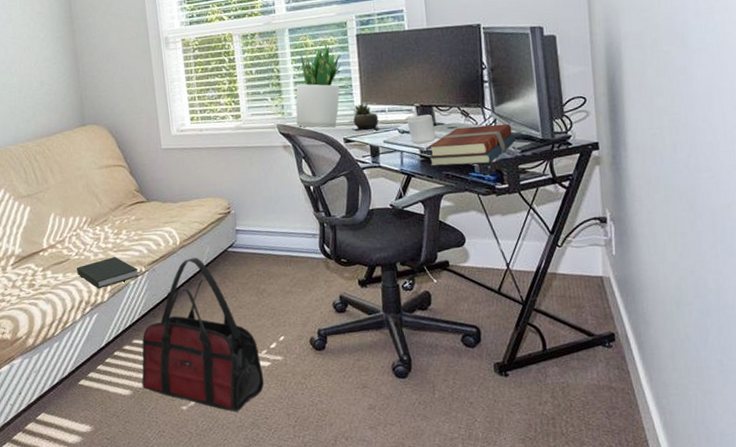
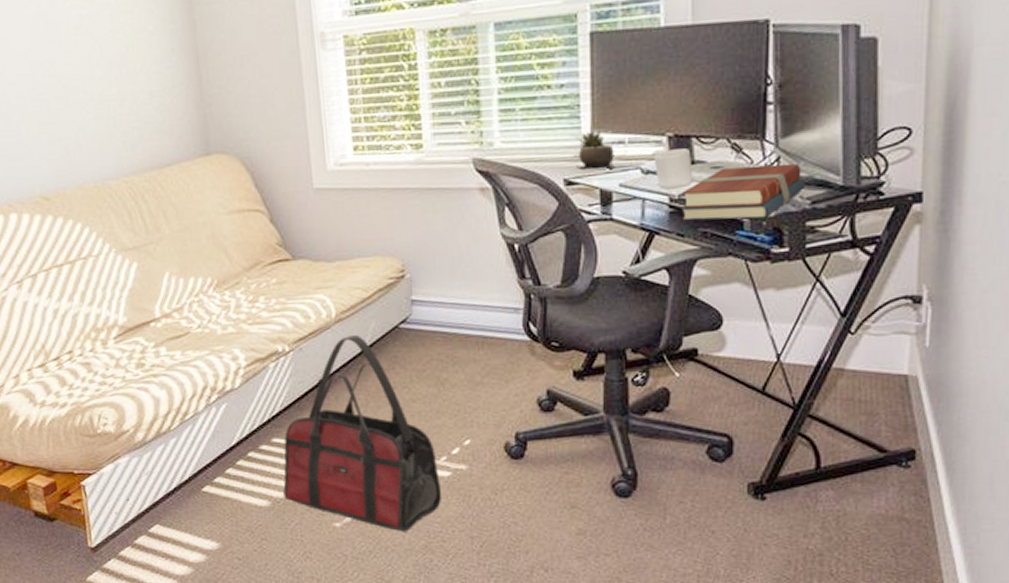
book: present [77,257,139,289] -> none [199,331,281,373]
planter: present [295,43,342,128] -> none [499,45,567,165]

